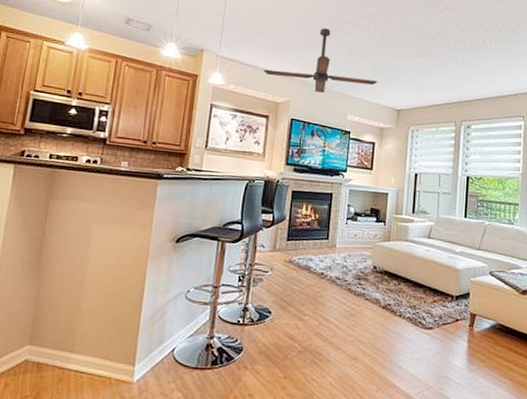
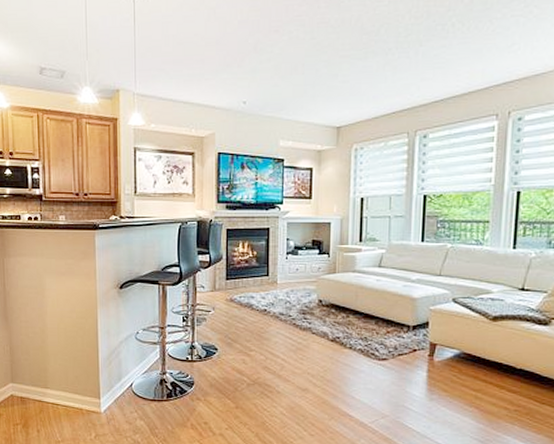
ceiling fan: present [263,28,378,93] -> none [183,42,312,119]

